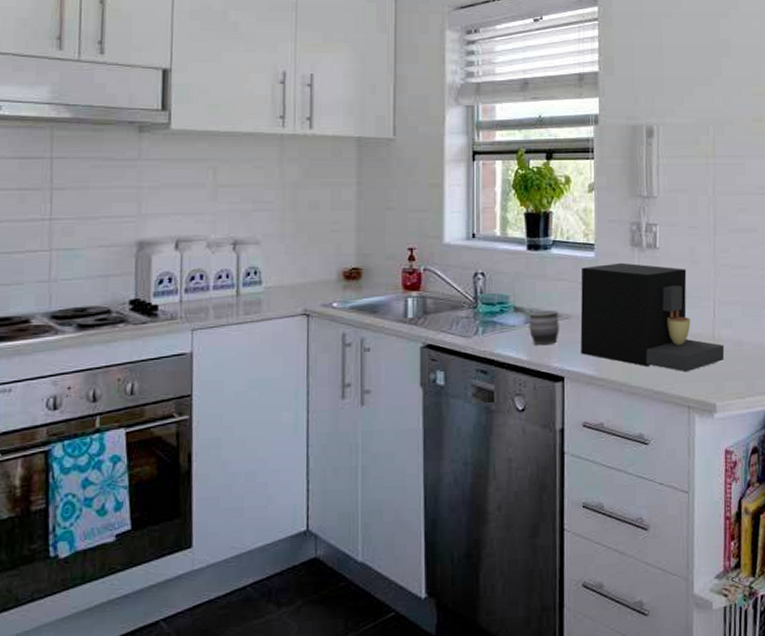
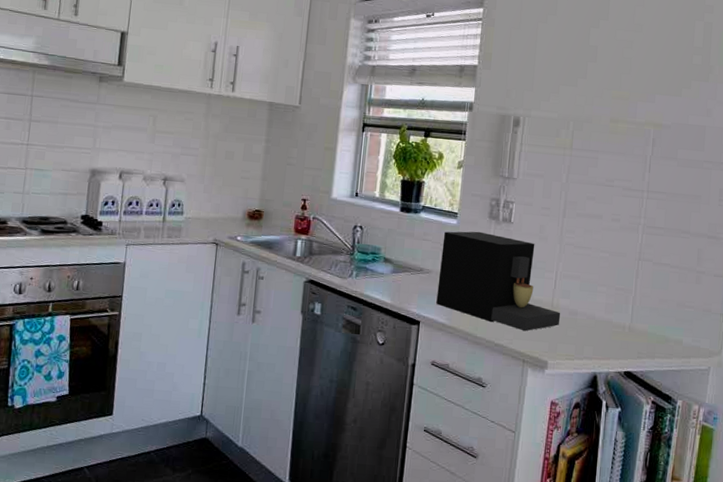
mug: present [529,308,559,346] -> none [395,261,422,294]

